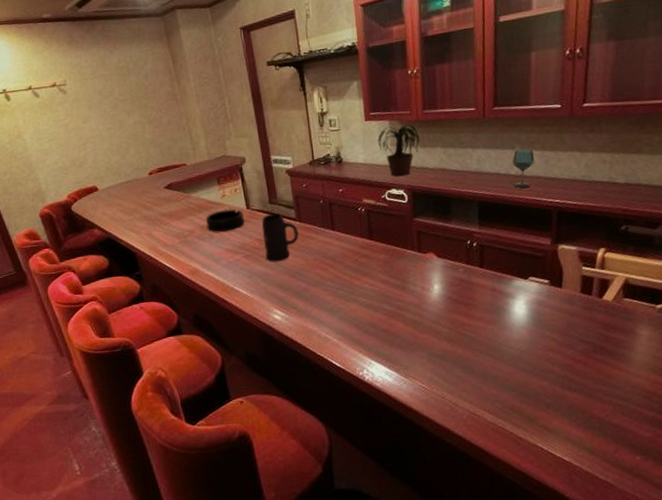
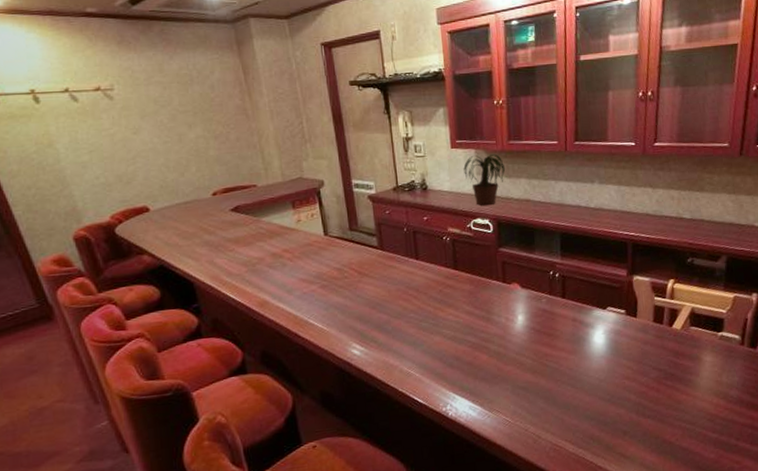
ashtray: present [205,209,245,232] -> none [277,235,322,260]
beer mug: present [261,213,299,262] -> none [340,241,381,292]
wine glass: present [512,148,536,188] -> none [591,183,613,221]

